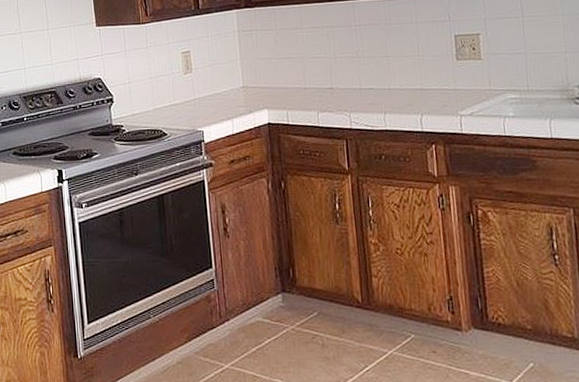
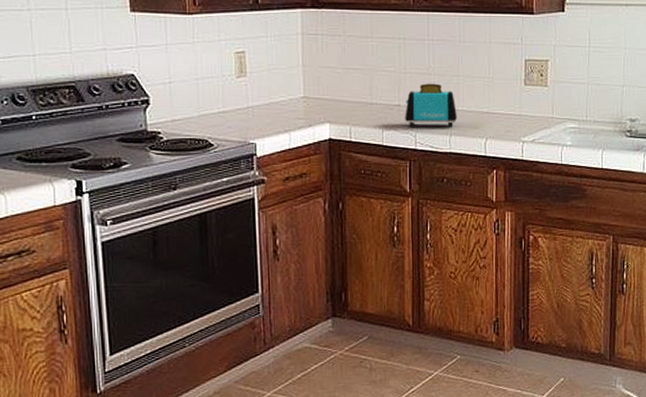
toaster: none [338,65,390,109] -> present [405,83,457,128]

